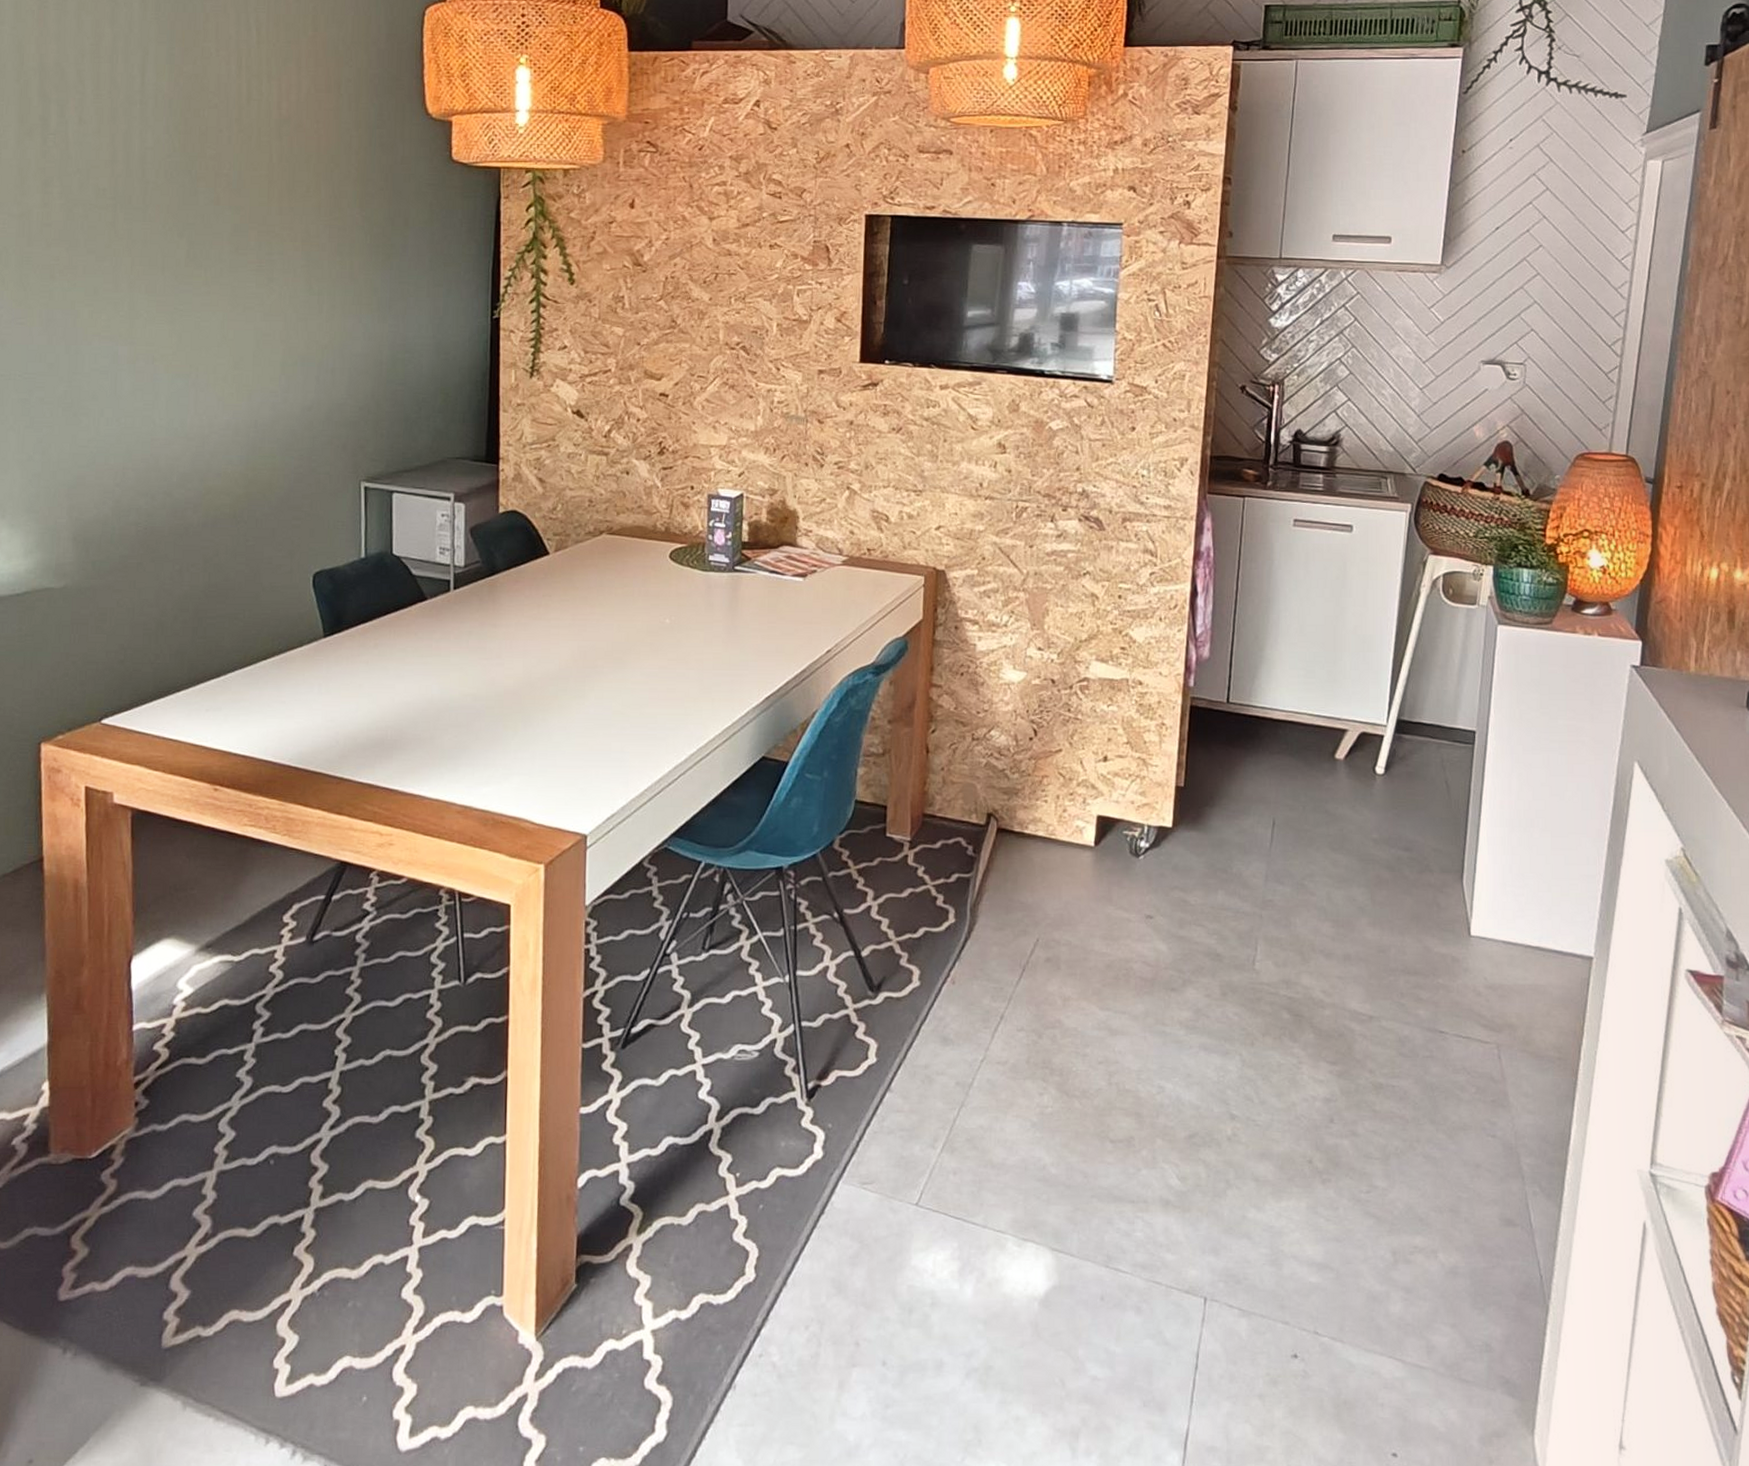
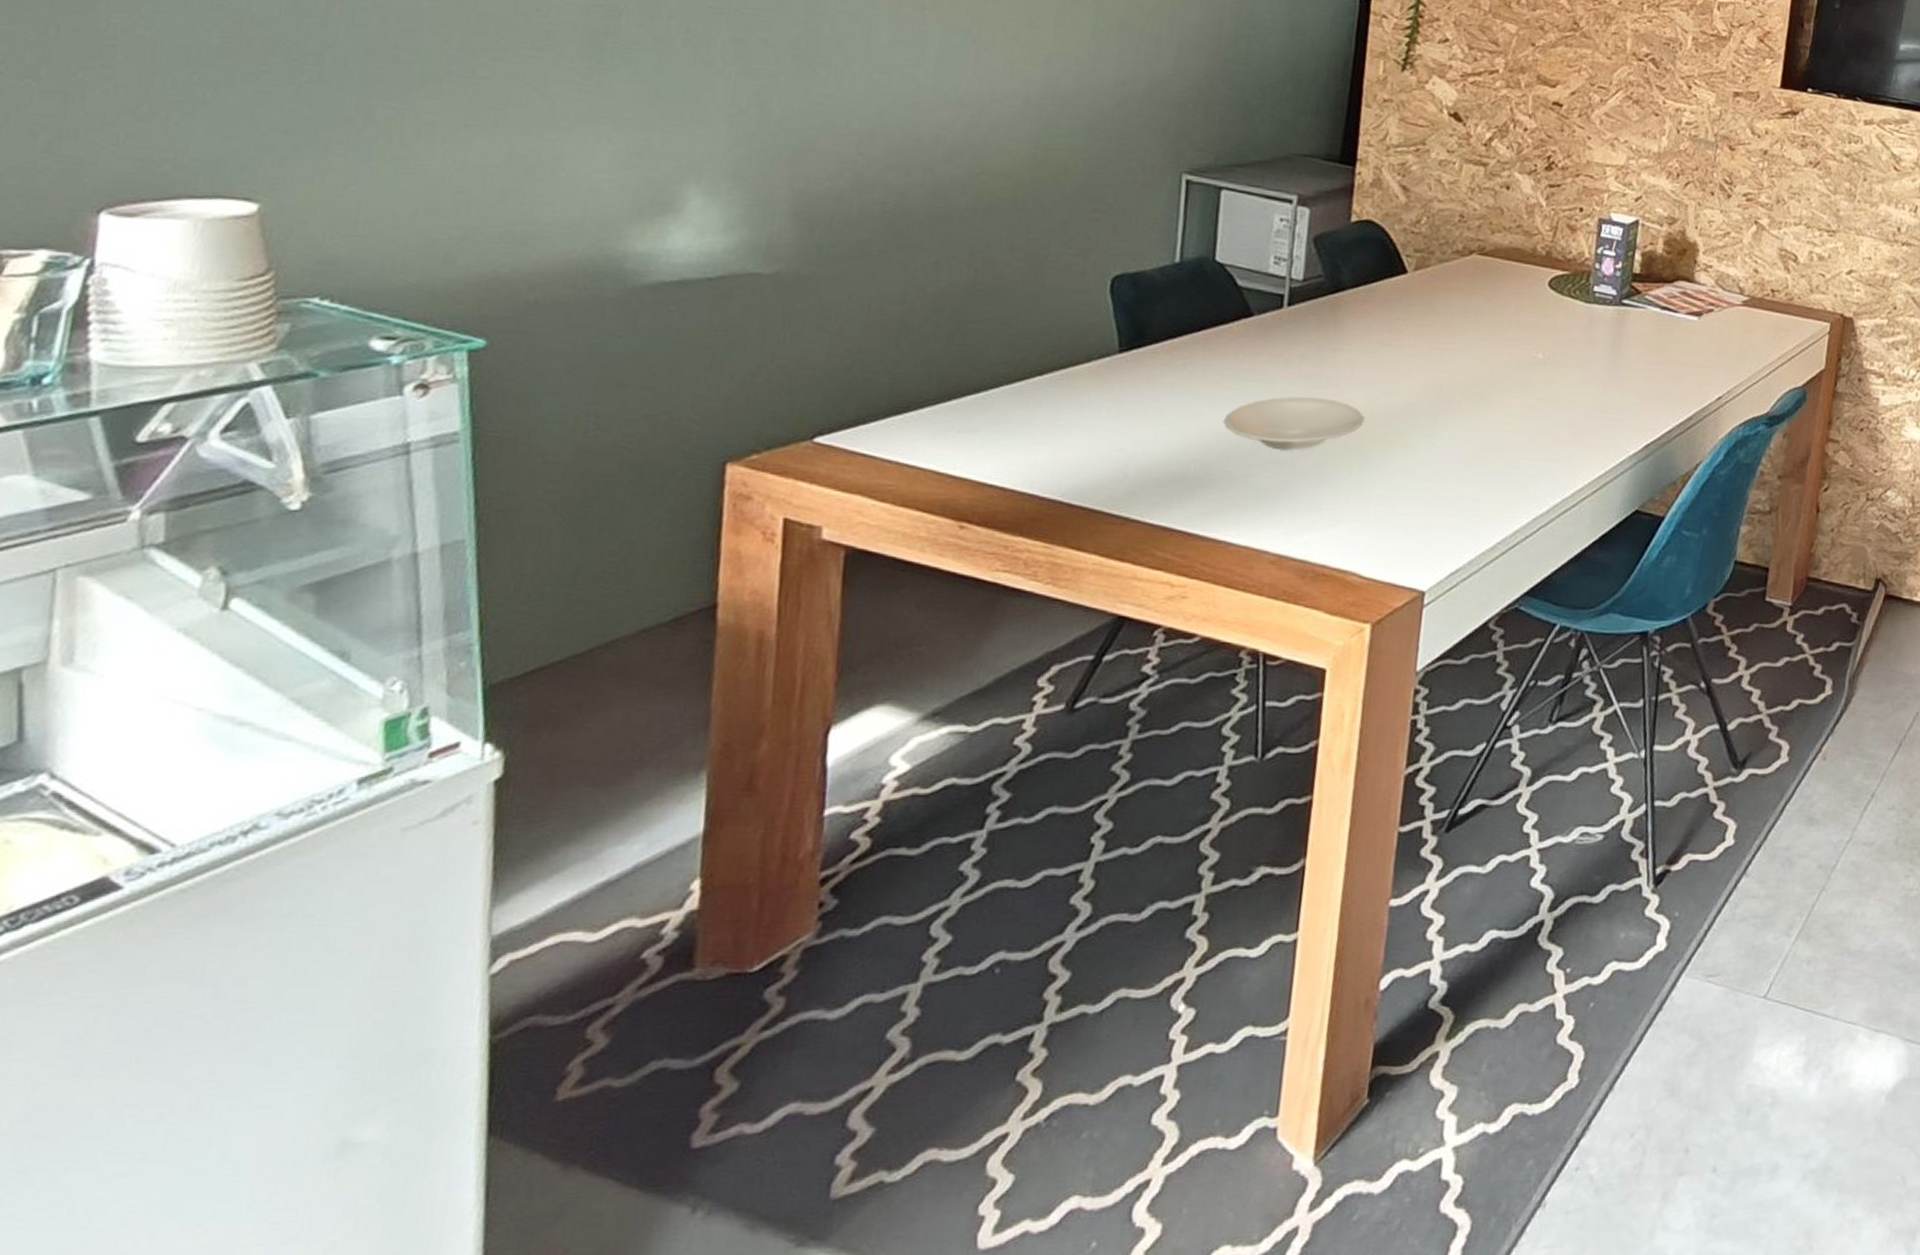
saucer: none [410,667,524,714] -> present [1223,397,1365,450]

